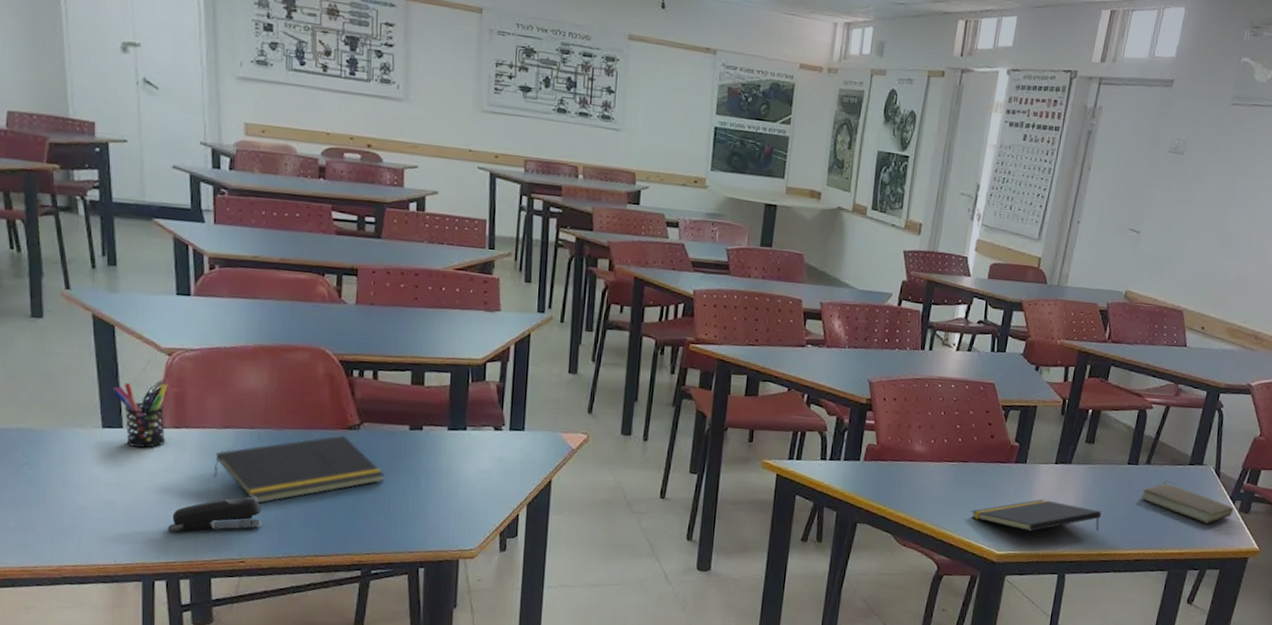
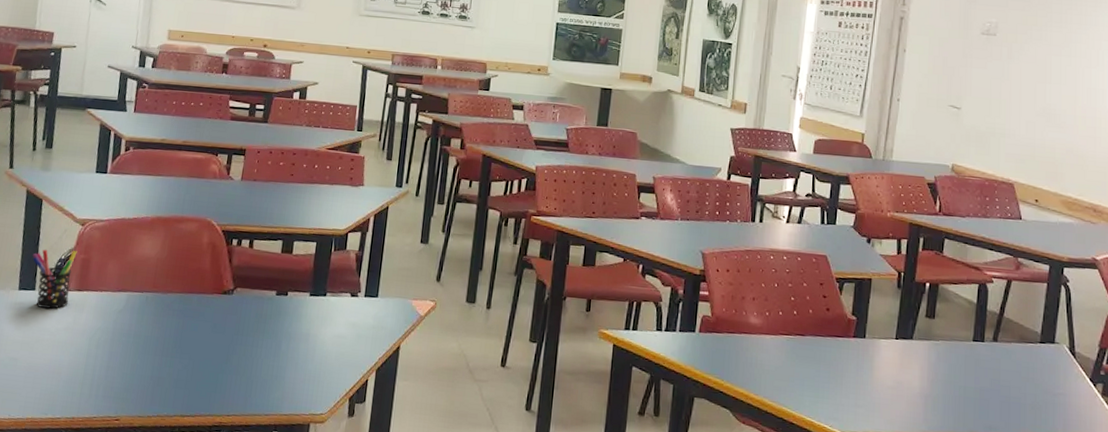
stapler: present [168,496,263,533] -> none [58,356,141,390]
notepad: present [213,436,384,504] -> none [103,300,250,363]
notepad: present [971,499,1102,532] -> none [811,376,951,413]
book: present [1140,481,1234,524] -> none [990,360,1096,408]

